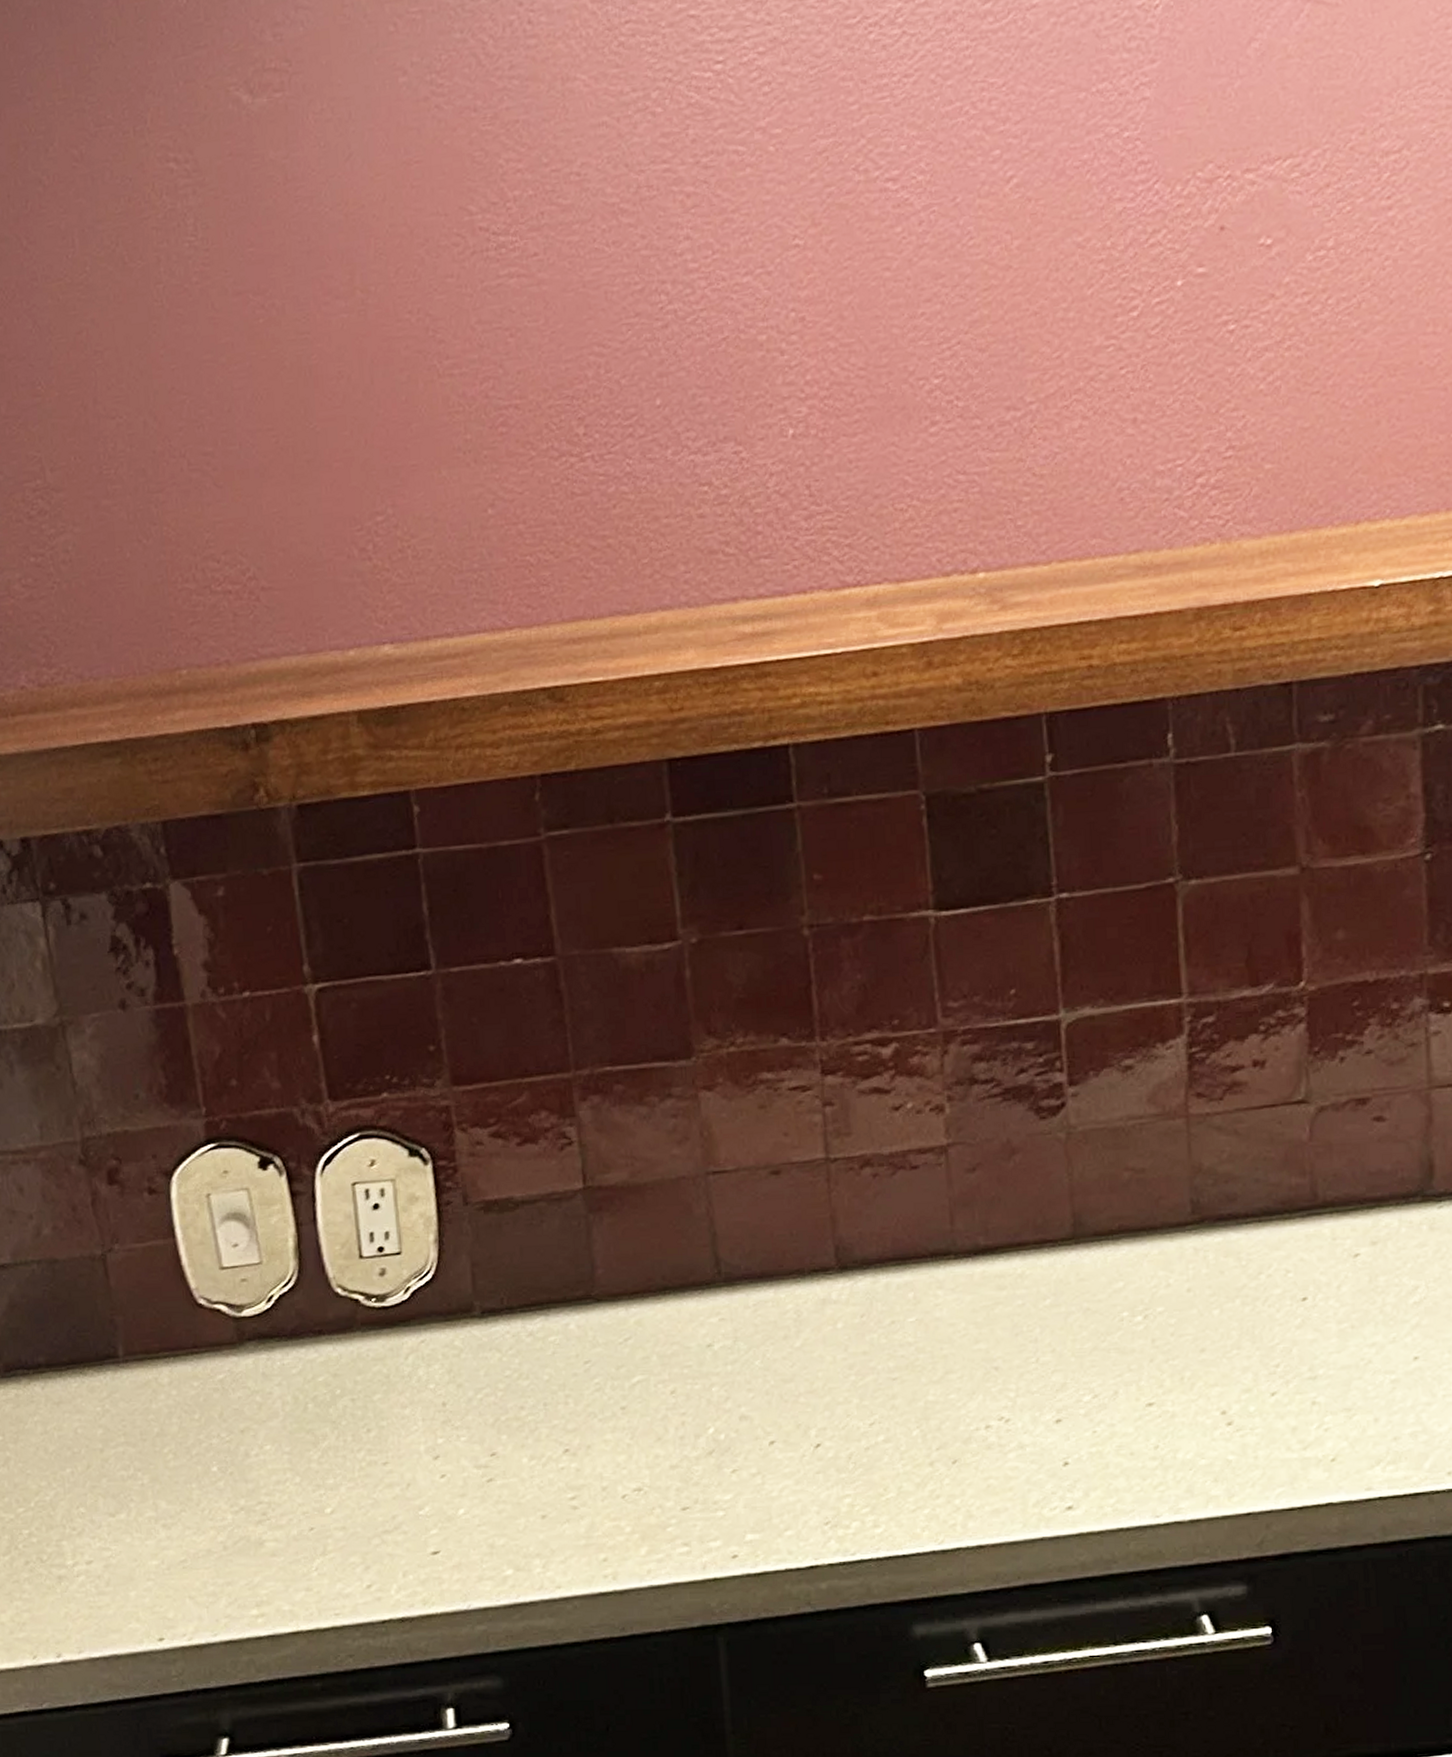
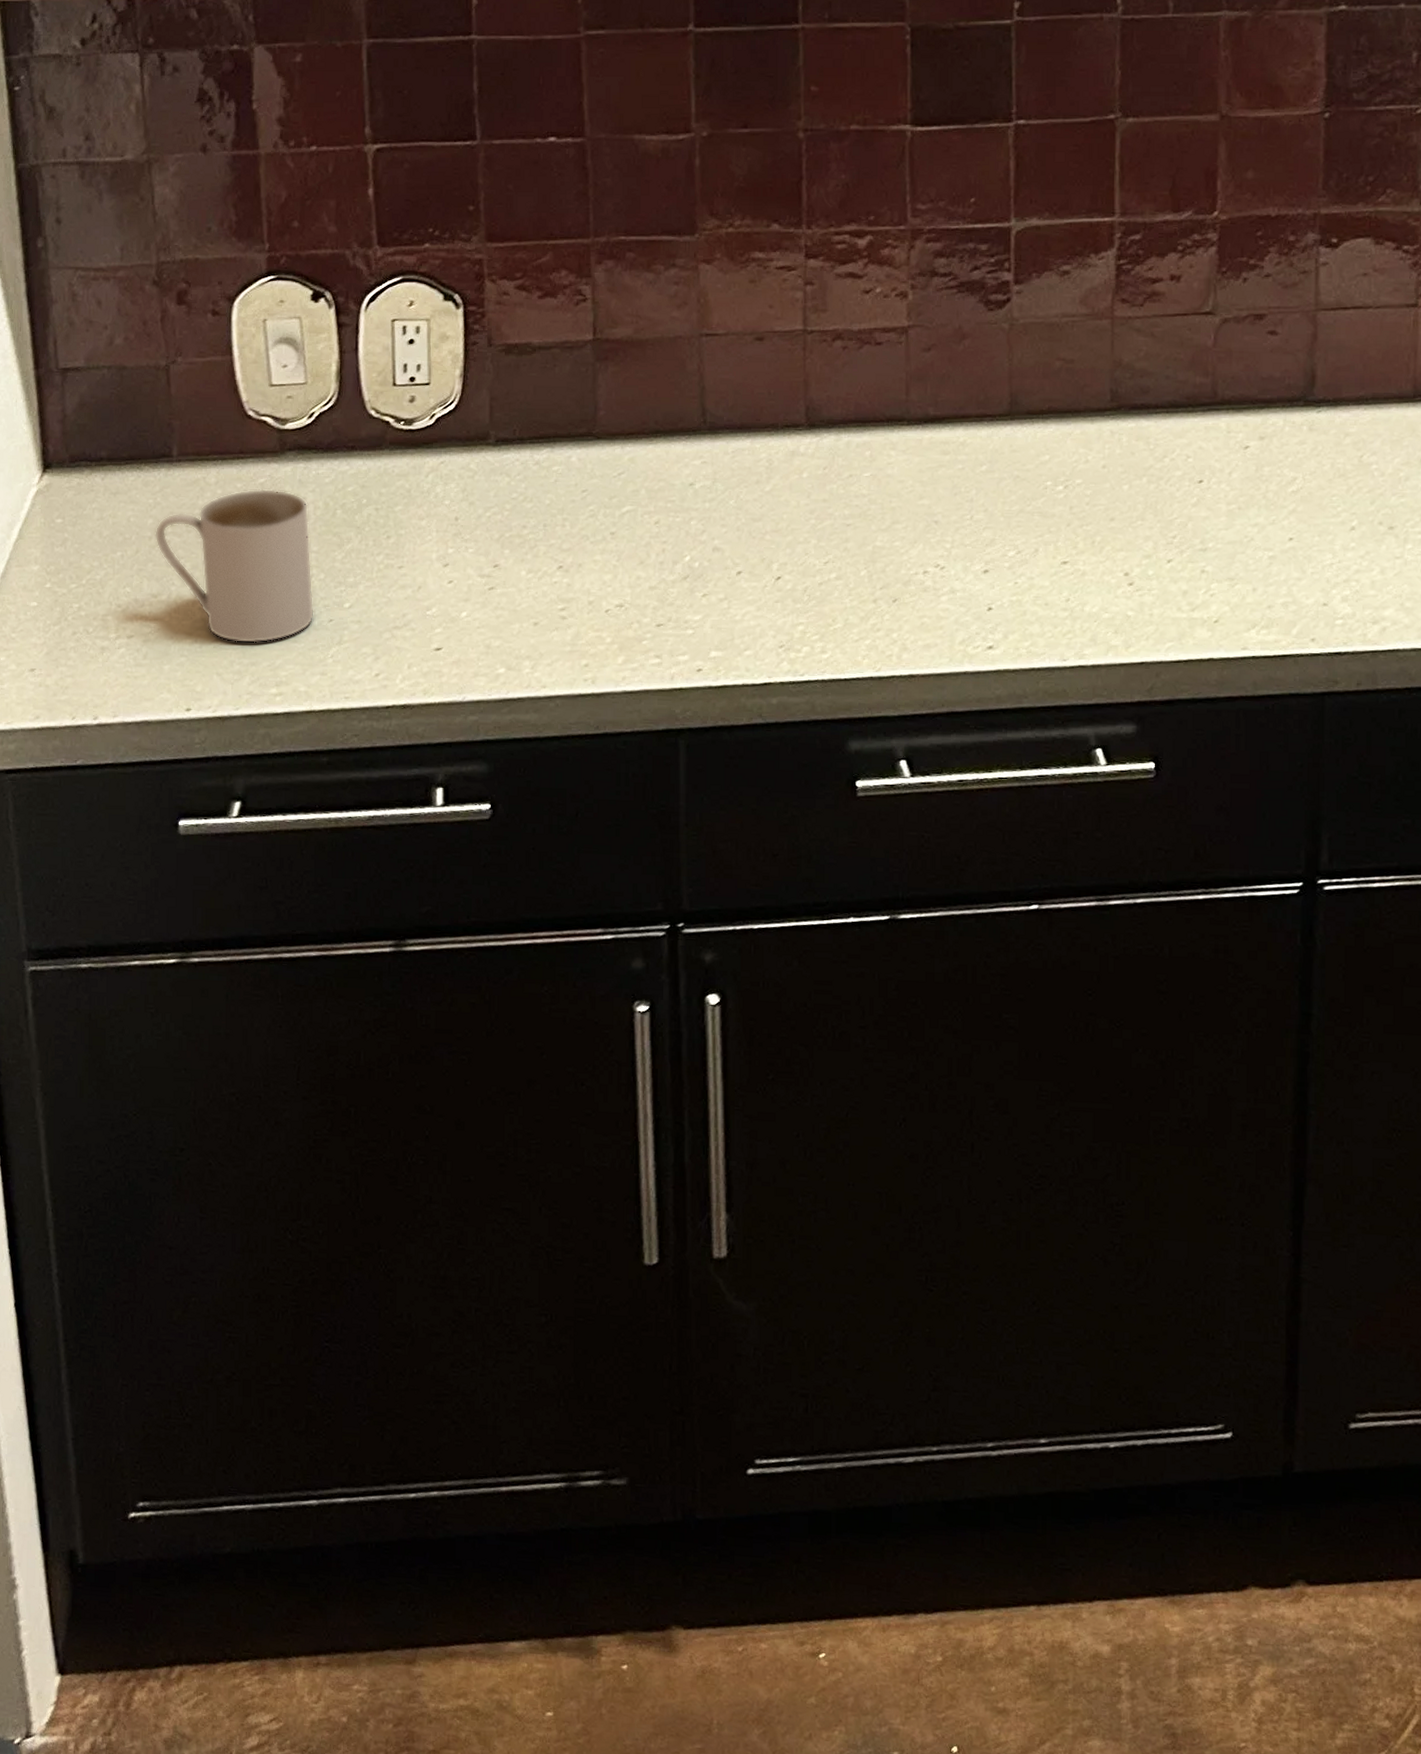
mug: none [106,1385,294,1562] -> present [155,488,315,644]

